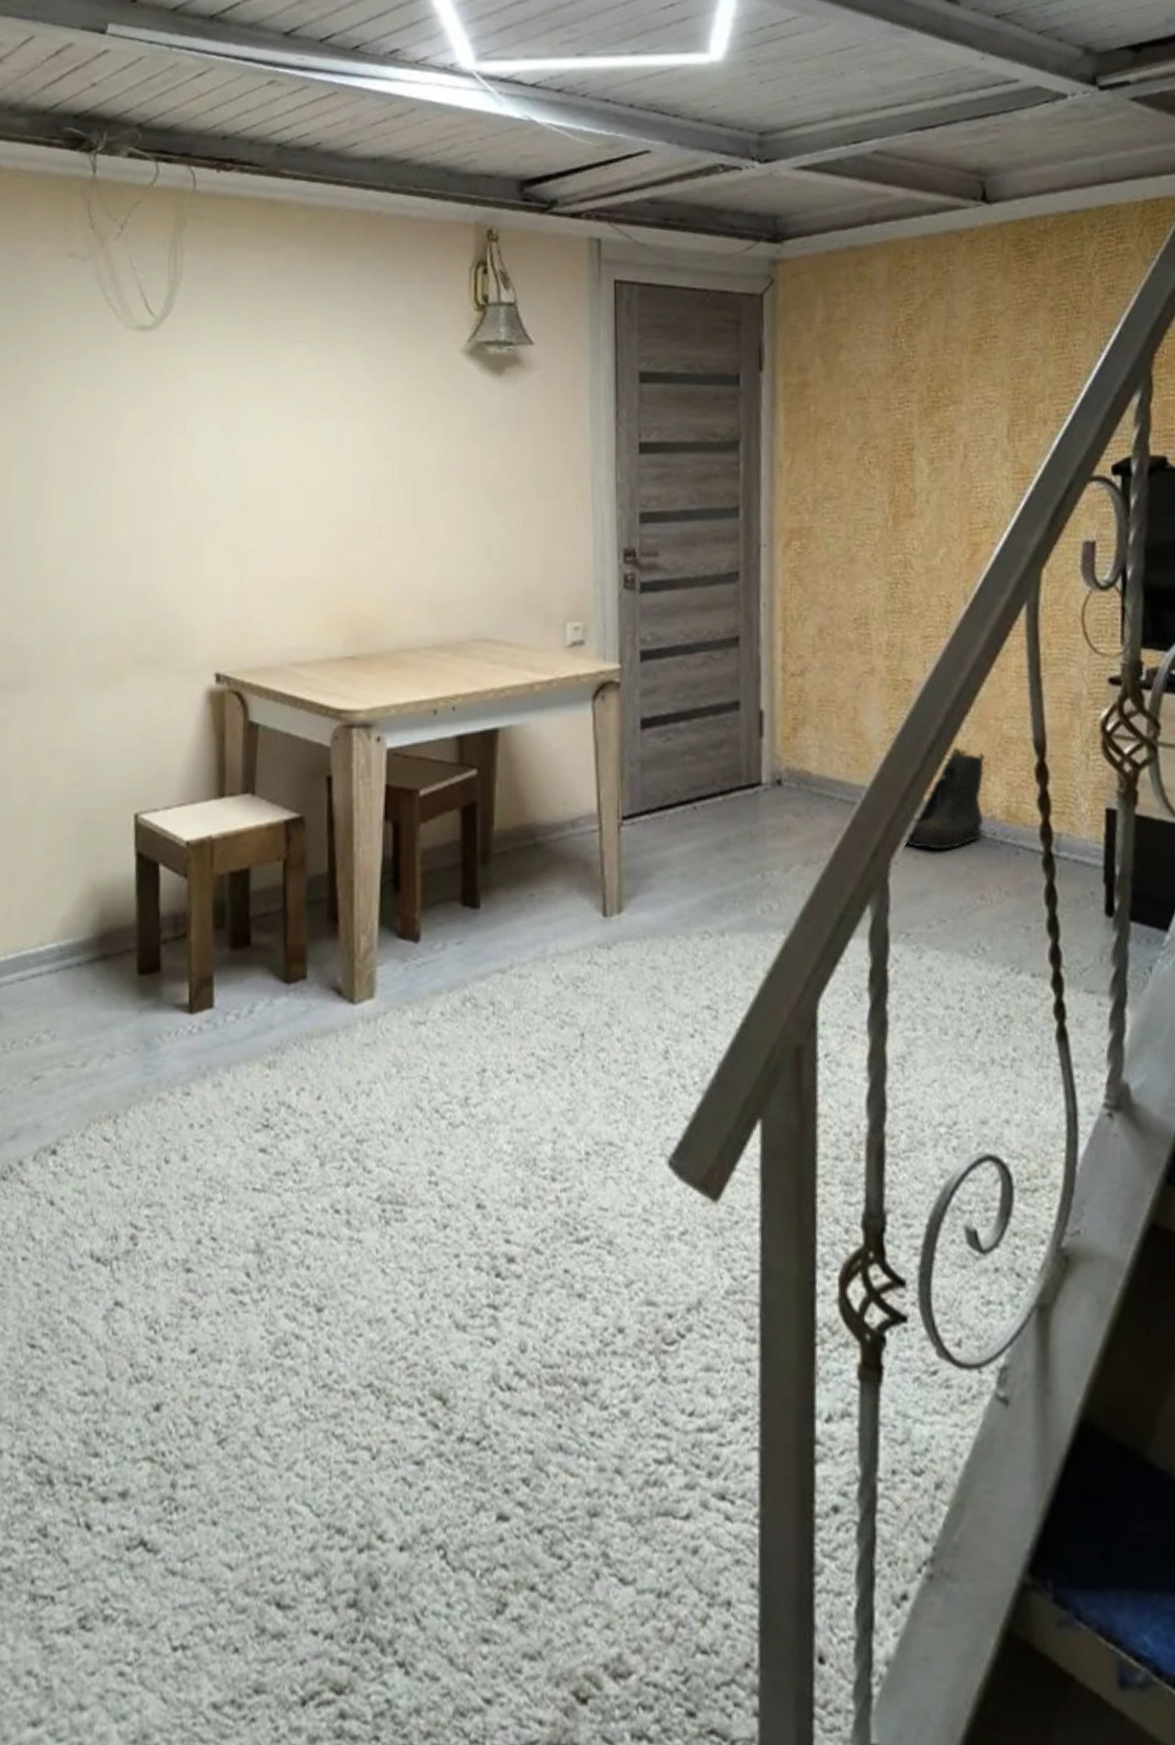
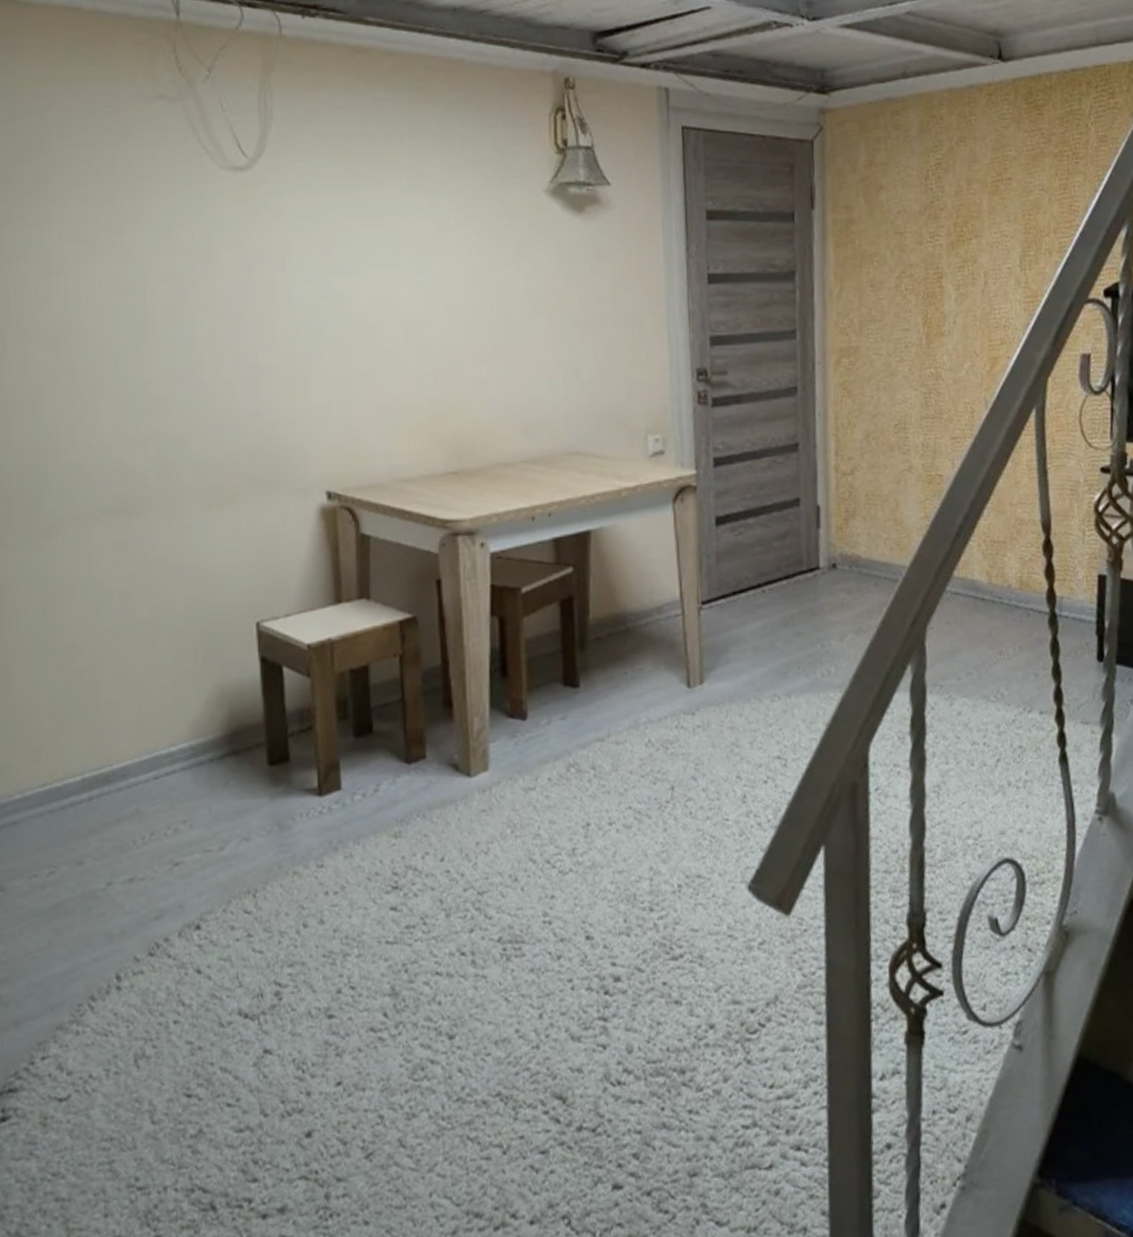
boots: present [904,747,987,850] -> none [938,529,1004,616]

